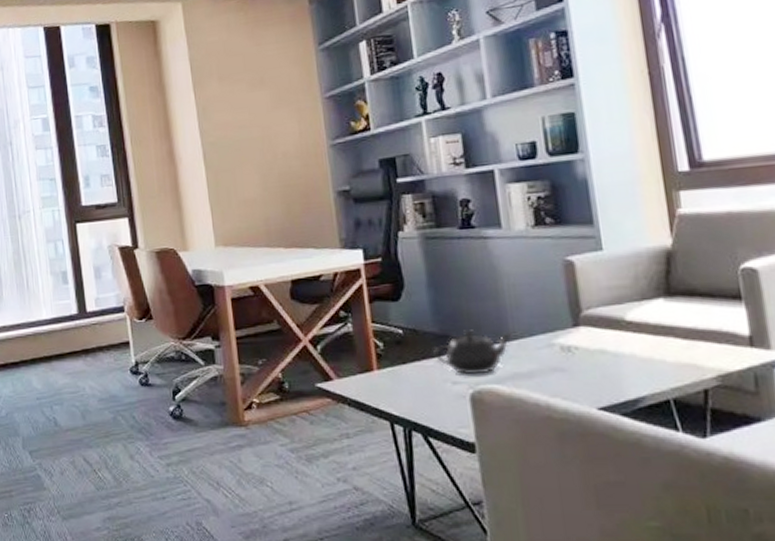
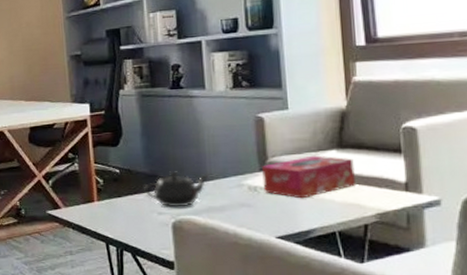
tissue box: none [575,305,690,360] -> present [261,155,356,199]

